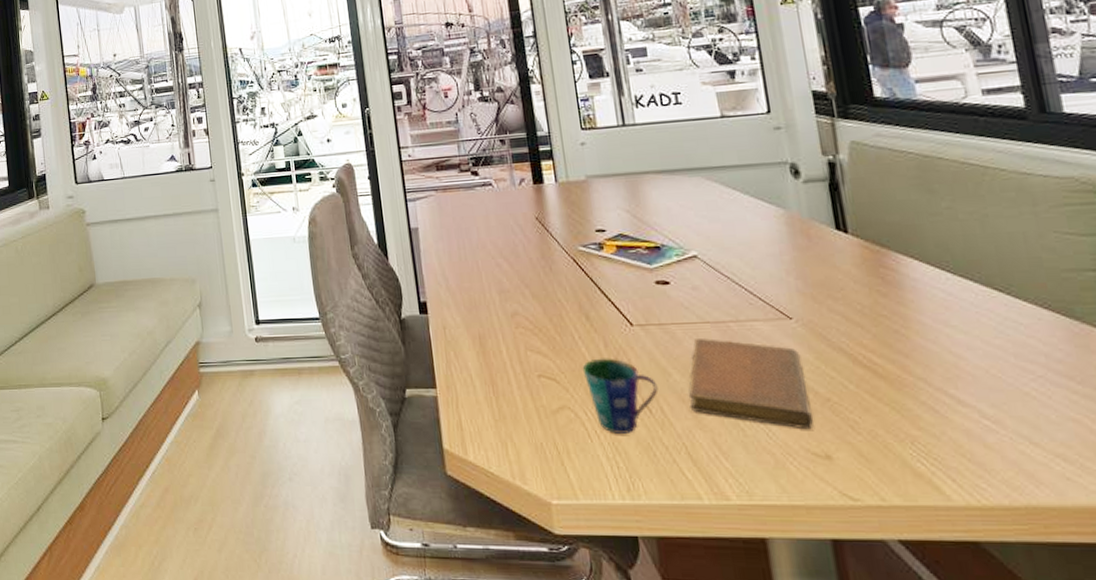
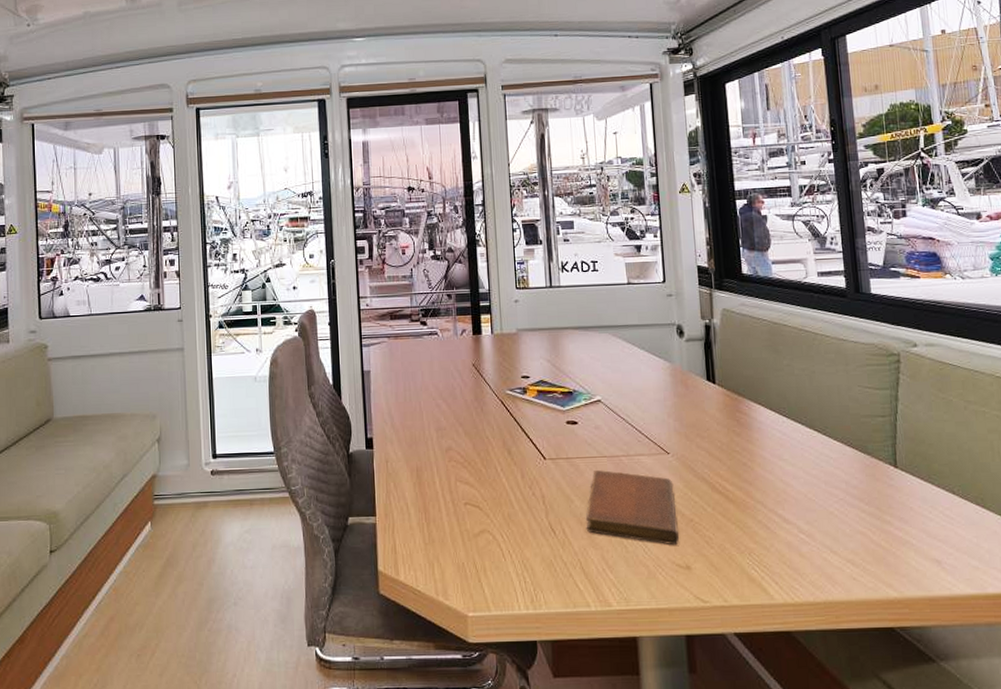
cup: present [582,358,658,434] -> none [502,487,562,553]

